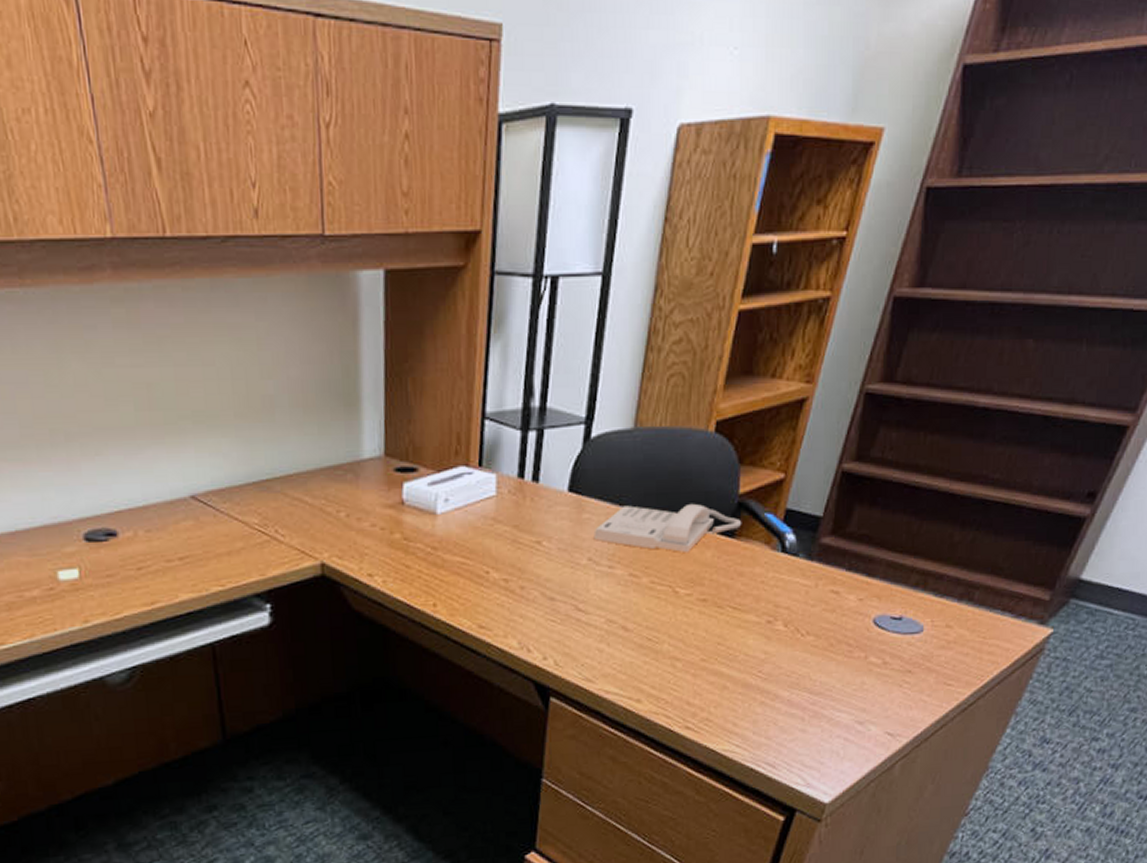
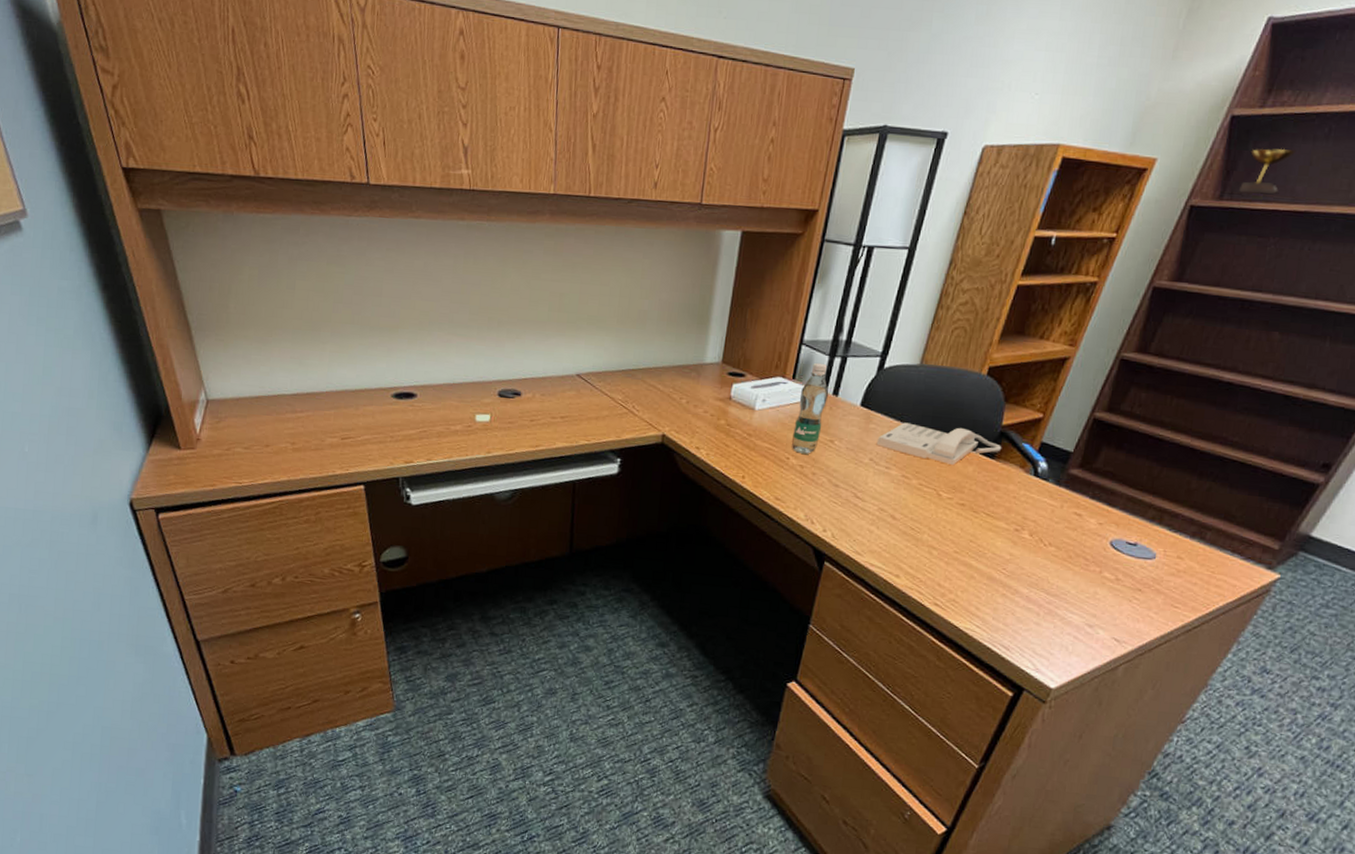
bottle: none [488,441,527,564] -> present [791,362,829,454]
award: none [977,104,1037,168] -> present [1238,148,1297,195]

